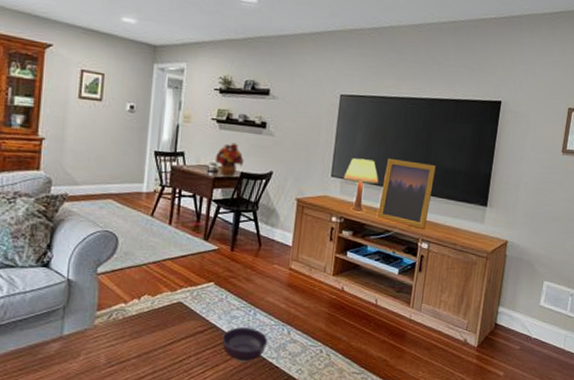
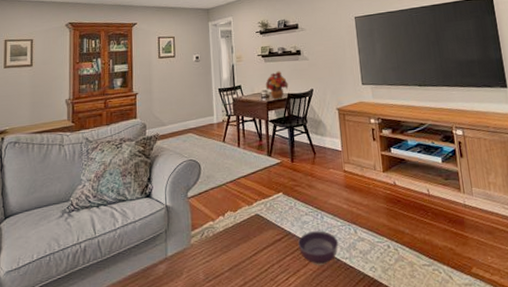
table lamp: present [343,158,379,213] -> none [372,64,404,112]
picture frame: present [377,159,437,229] -> none [406,59,456,118]

